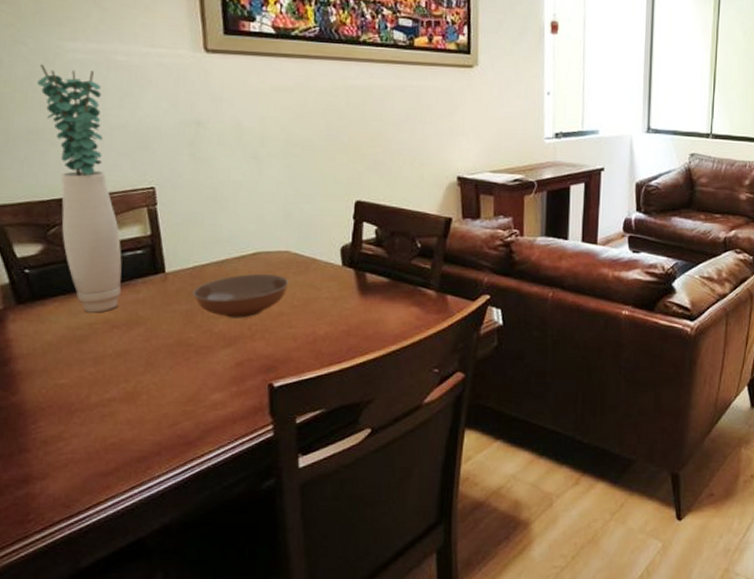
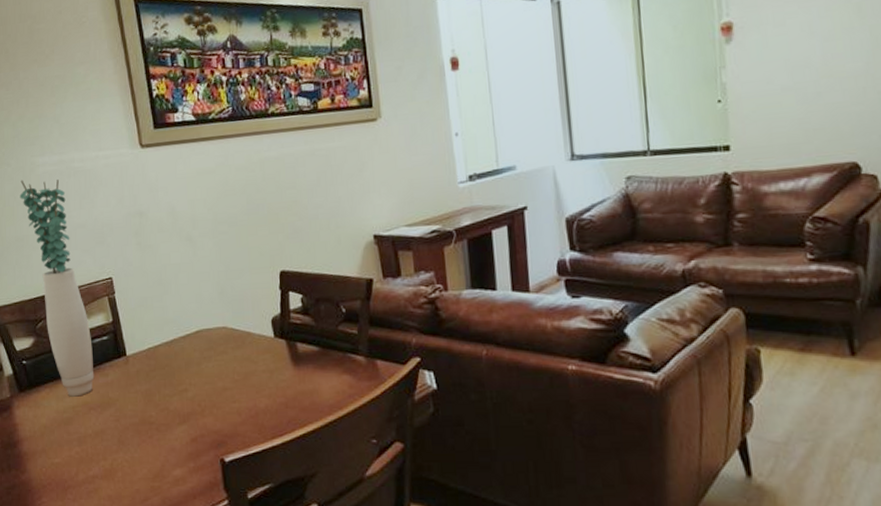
bowl: present [193,273,289,318] -> none [150,350,229,396]

